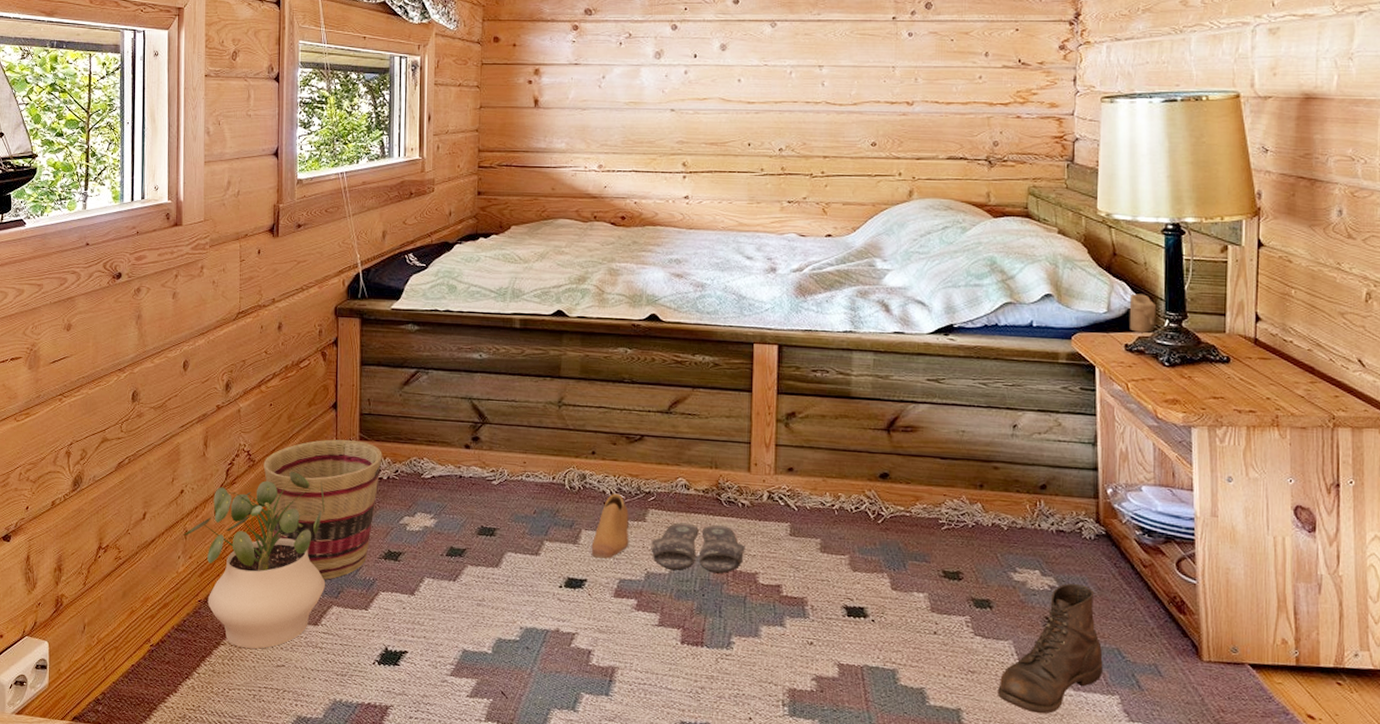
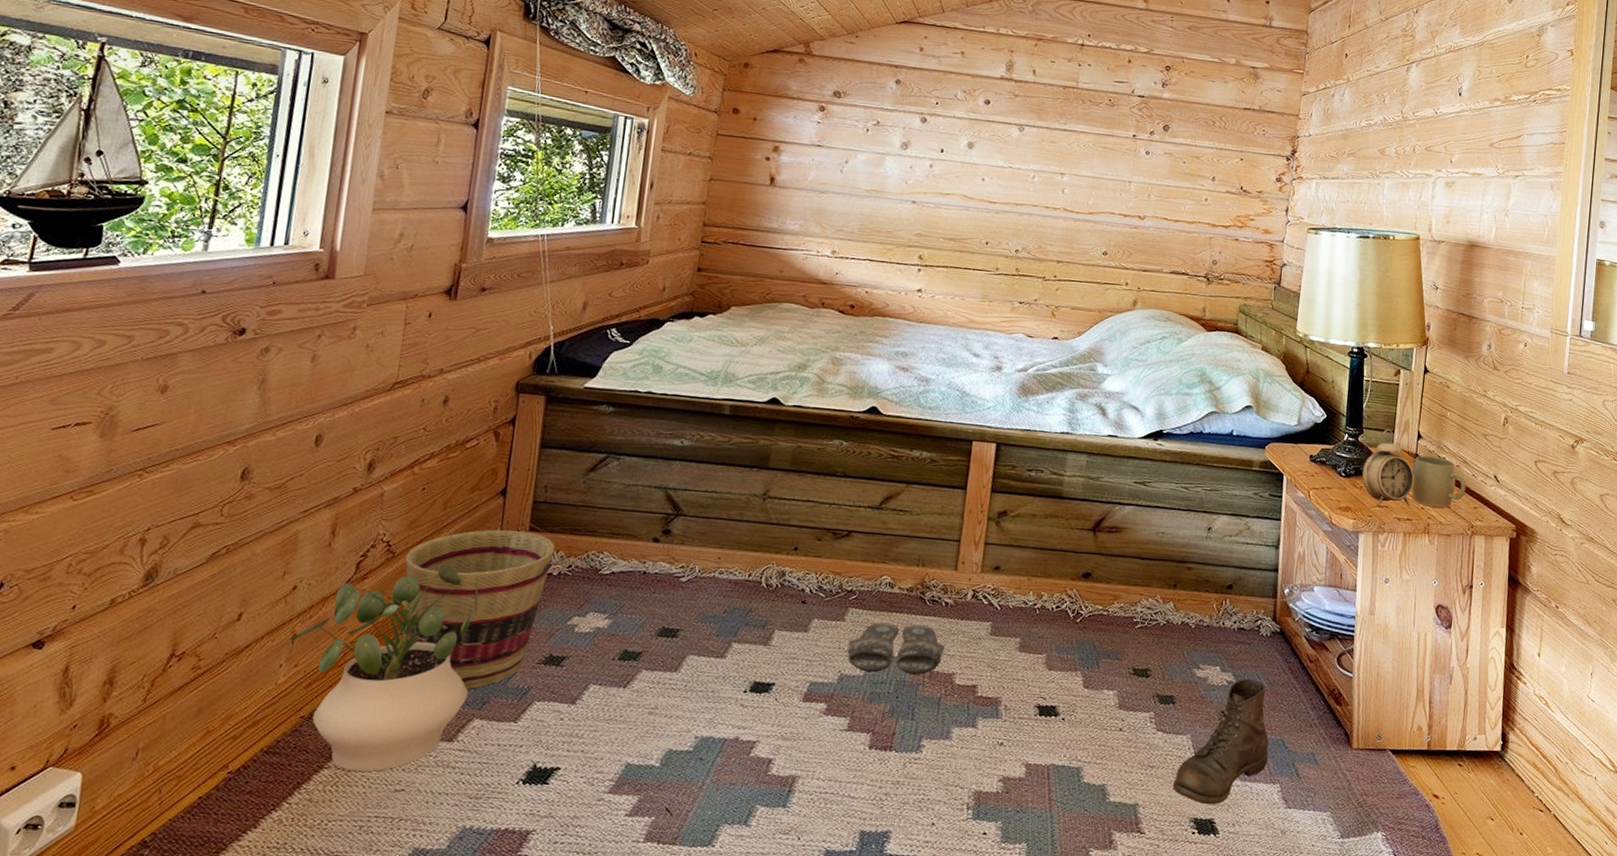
shoe: present [591,493,629,559] -> none [782,591,828,661]
candle: present [1129,293,1157,333] -> none [1315,409,1339,445]
alarm clock: none [1190,311,1256,397] -> present [1362,428,1415,506]
mug: none [1251,340,1322,398] -> present [1411,455,1466,508]

